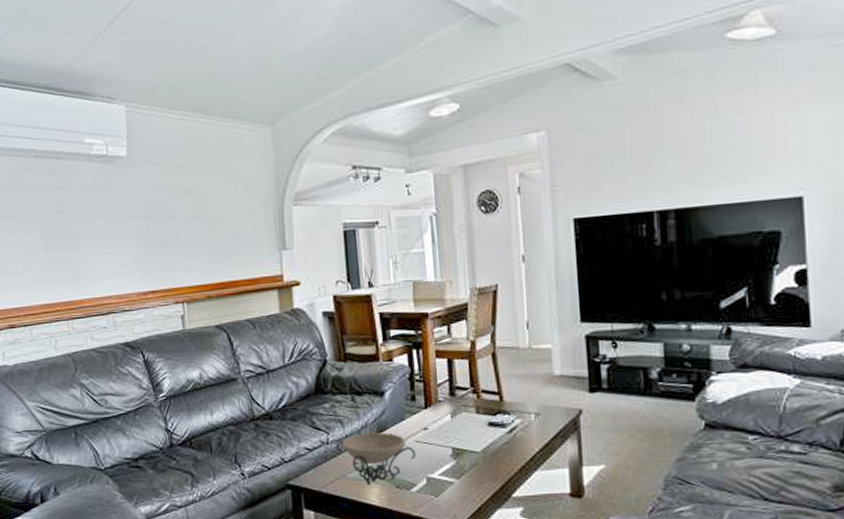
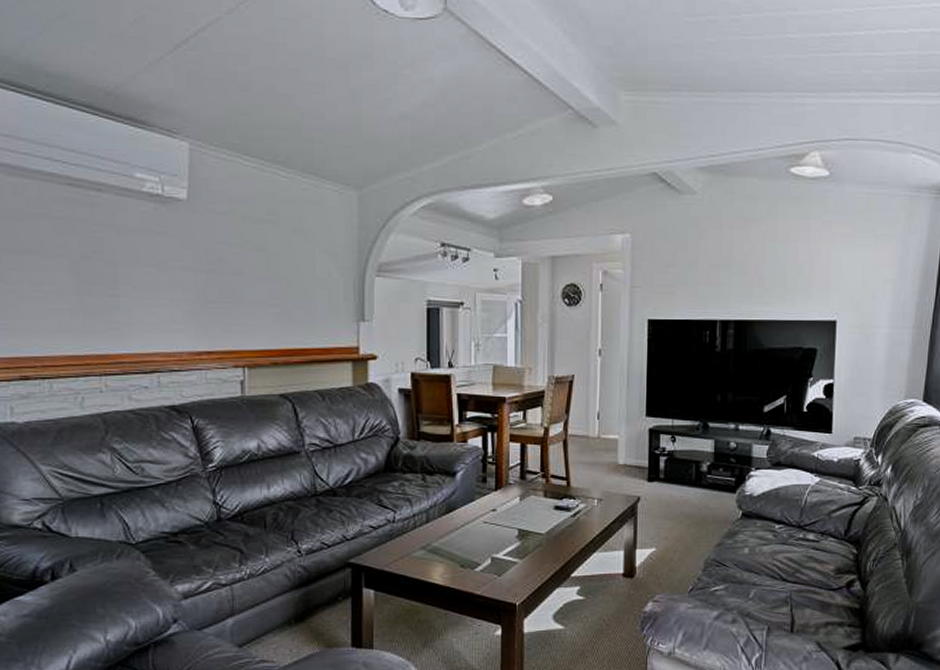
decorative bowl: present [336,432,416,486] -> none [403,512,482,565]

